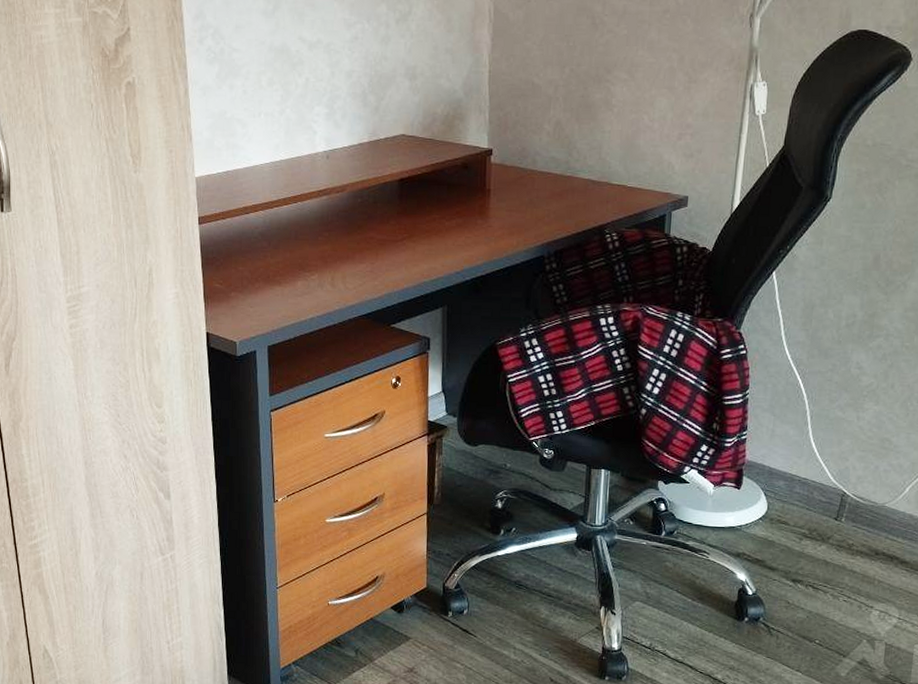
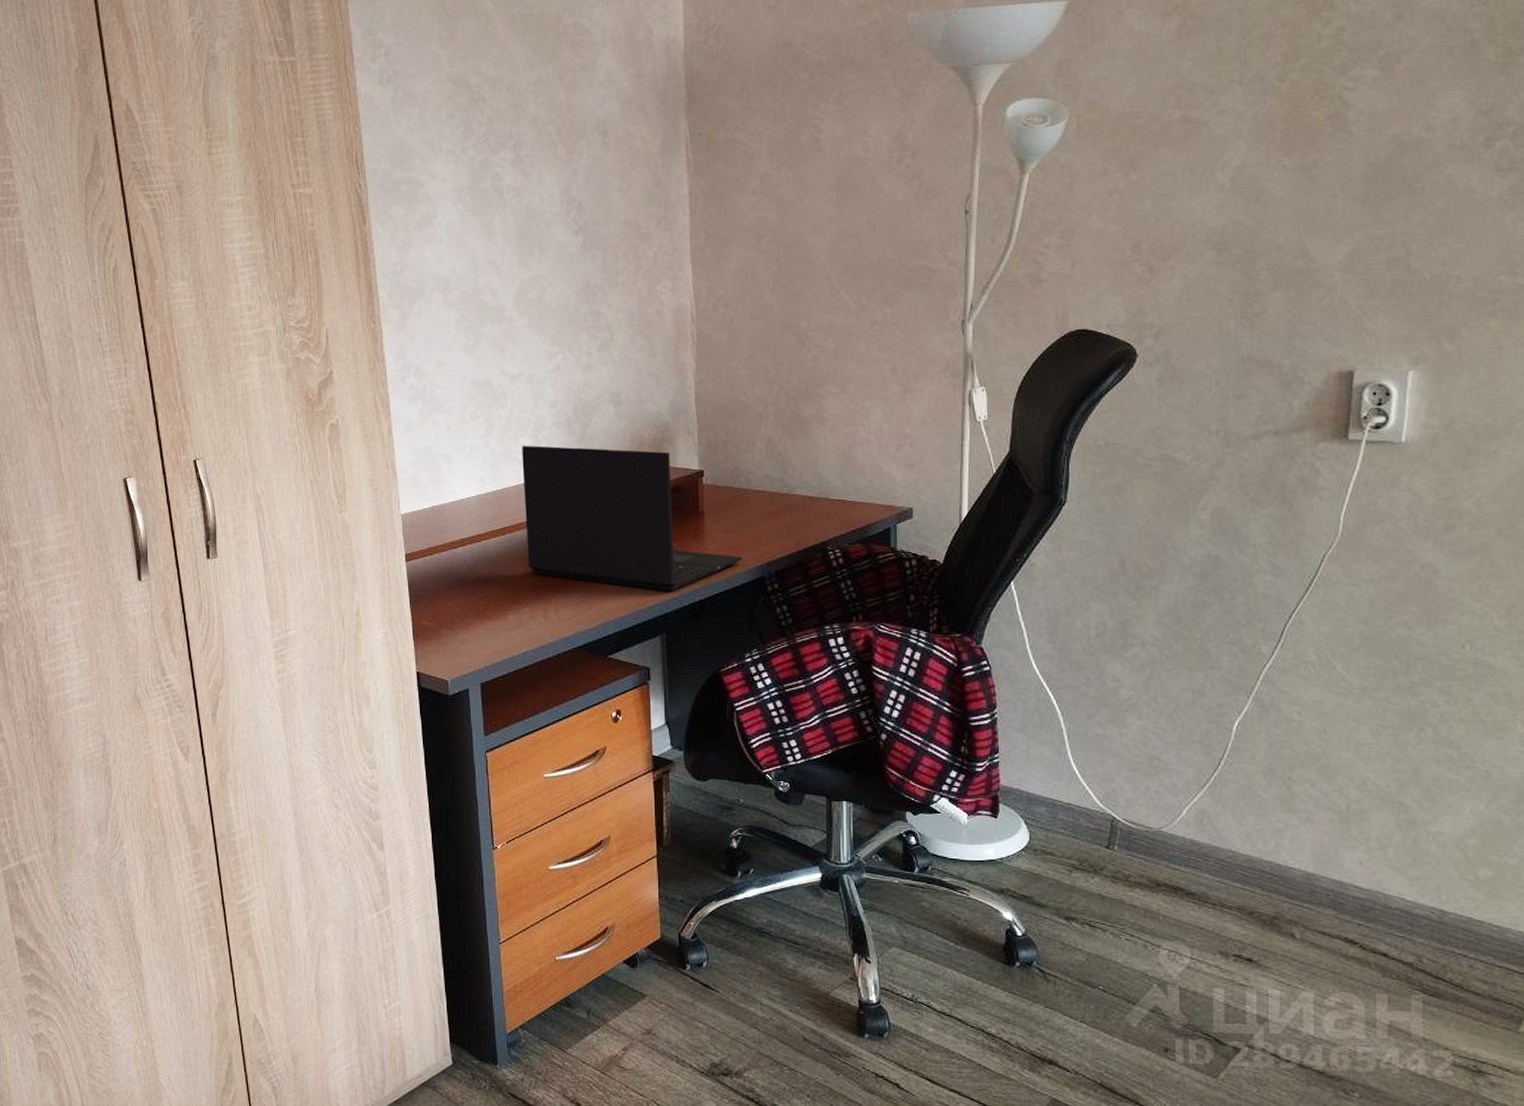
laptop: none [316,114,524,266] -> present [522,445,743,591]

